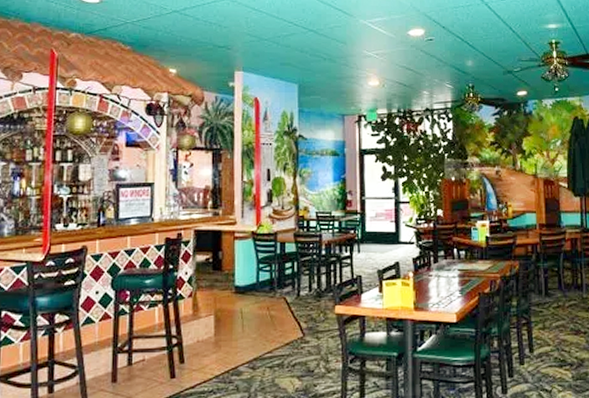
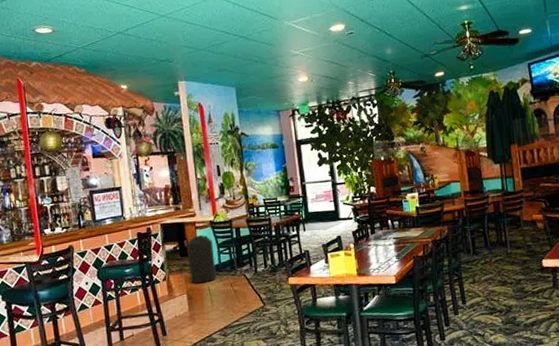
trash can: none [221,247,253,303] -> present [187,235,217,283]

